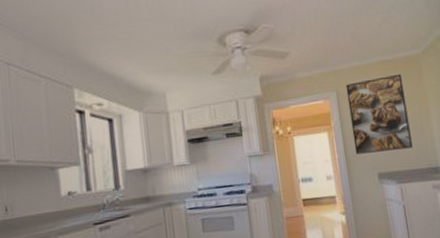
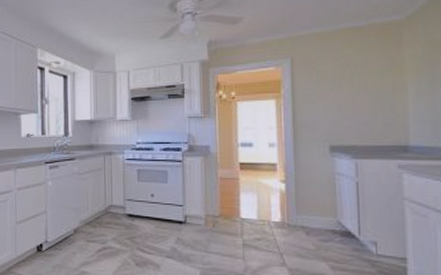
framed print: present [346,73,413,155] -> none [303,41,378,124]

